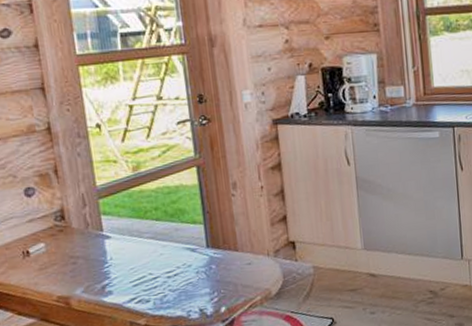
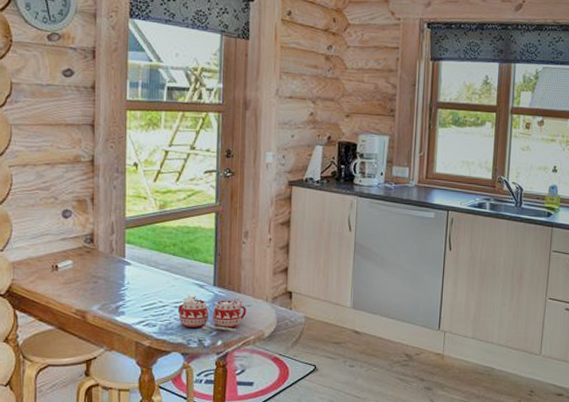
mug: none [171,256,248,298] -> present [177,295,246,331]

